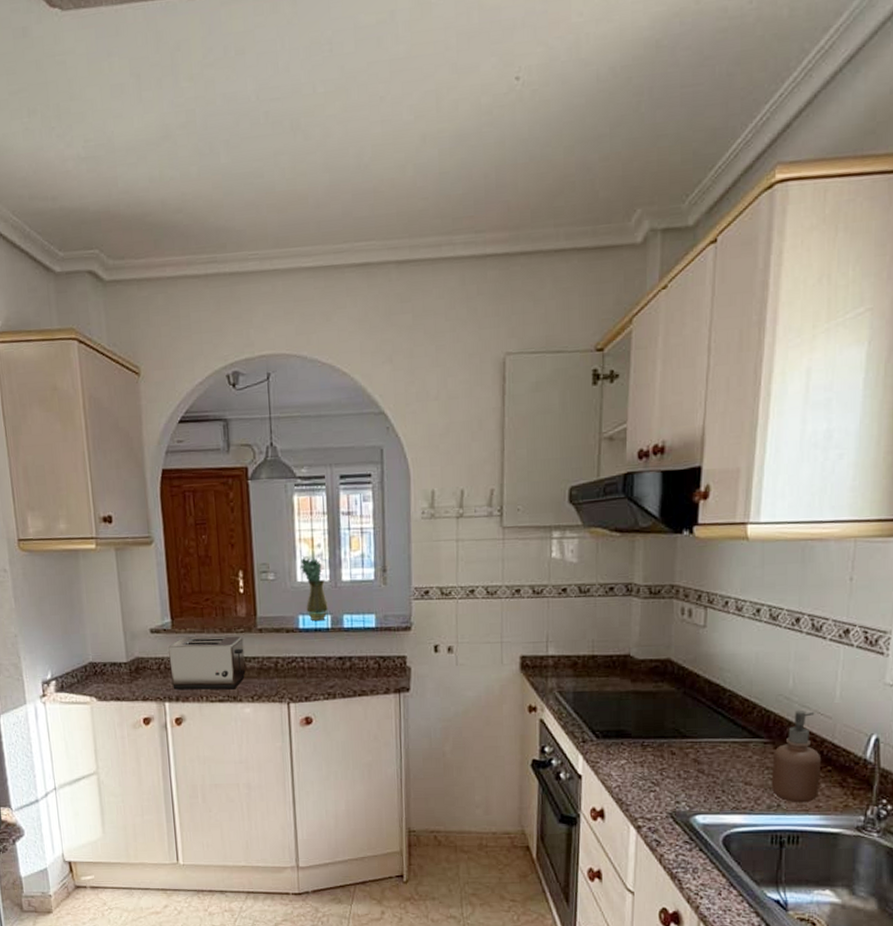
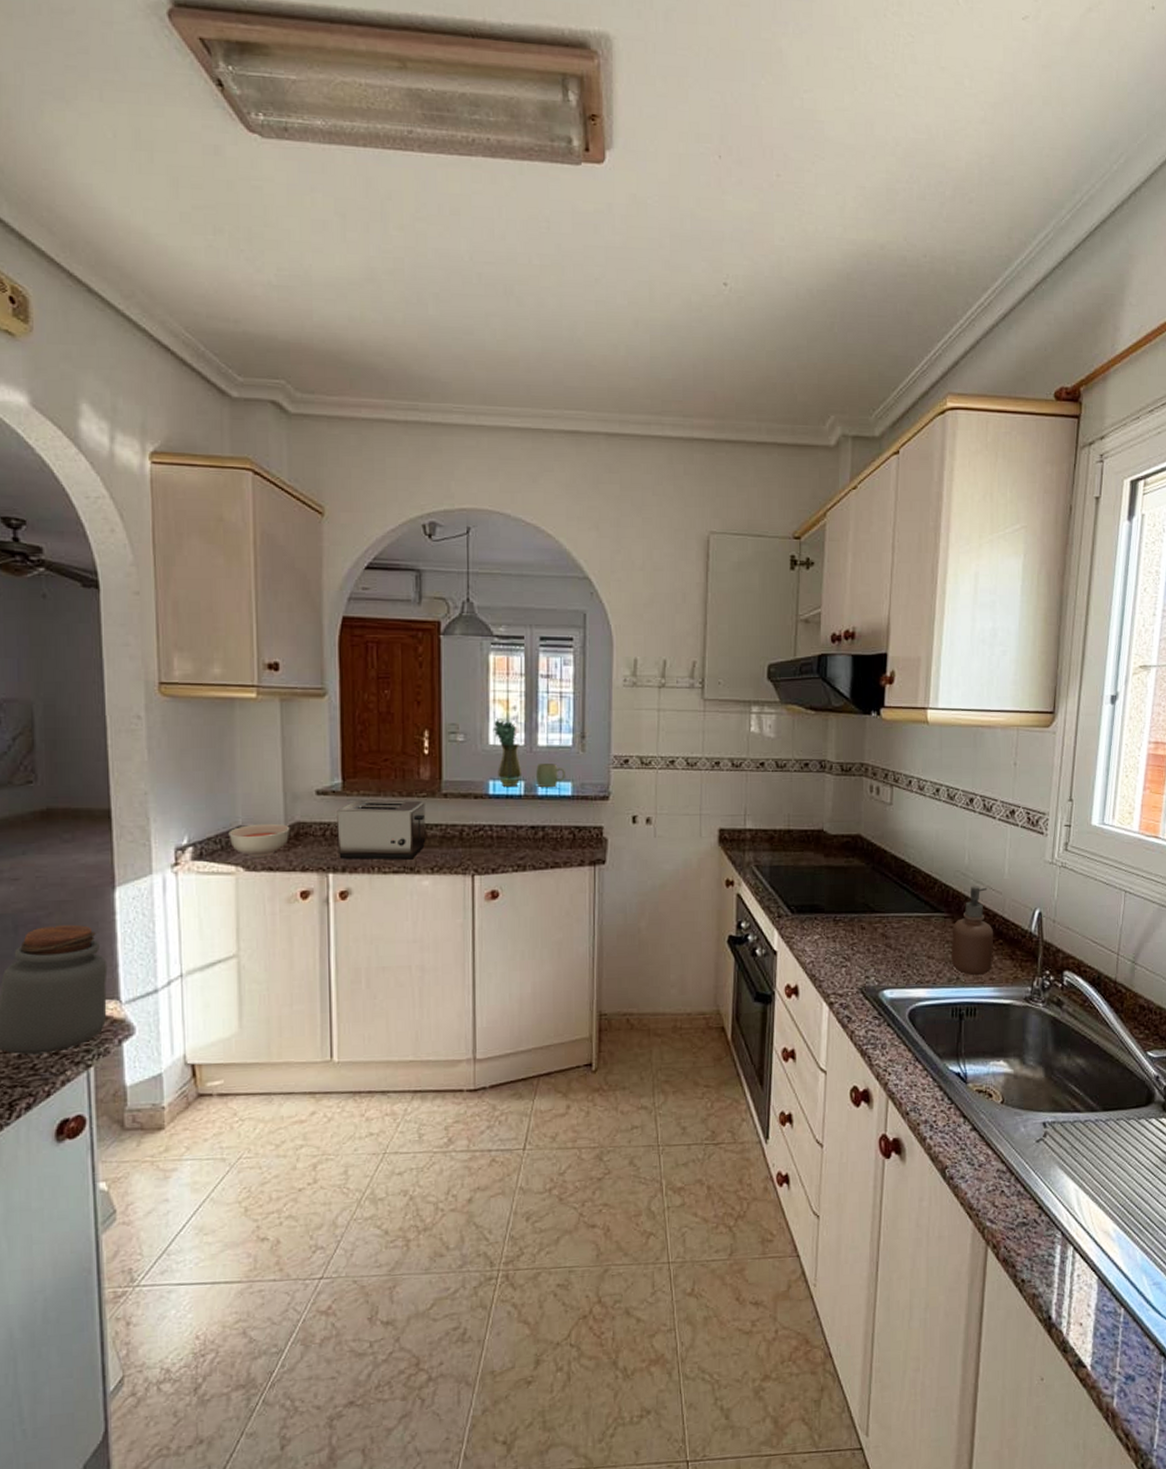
bowl: none [82,659,131,689] -> present [228,823,290,857]
mug: none [341,596,369,620] -> present [536,762,565,787]

